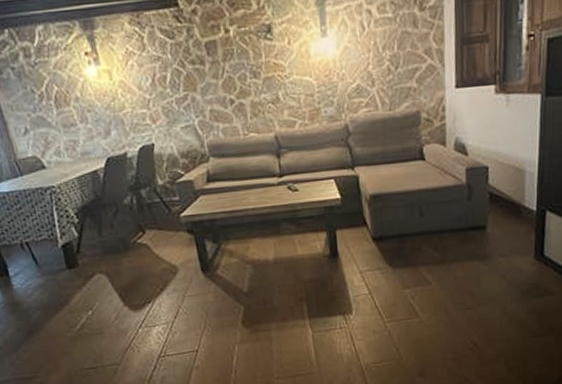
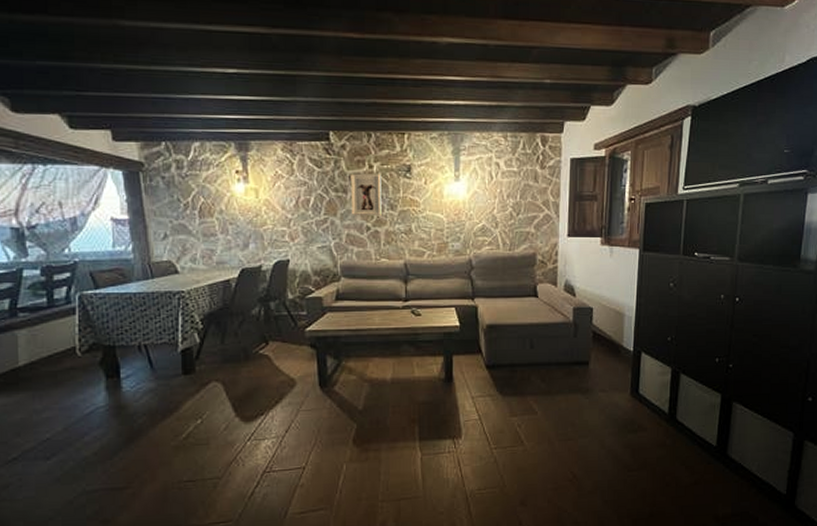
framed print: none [205,38,245,88] -> present [350,173,381,215]

